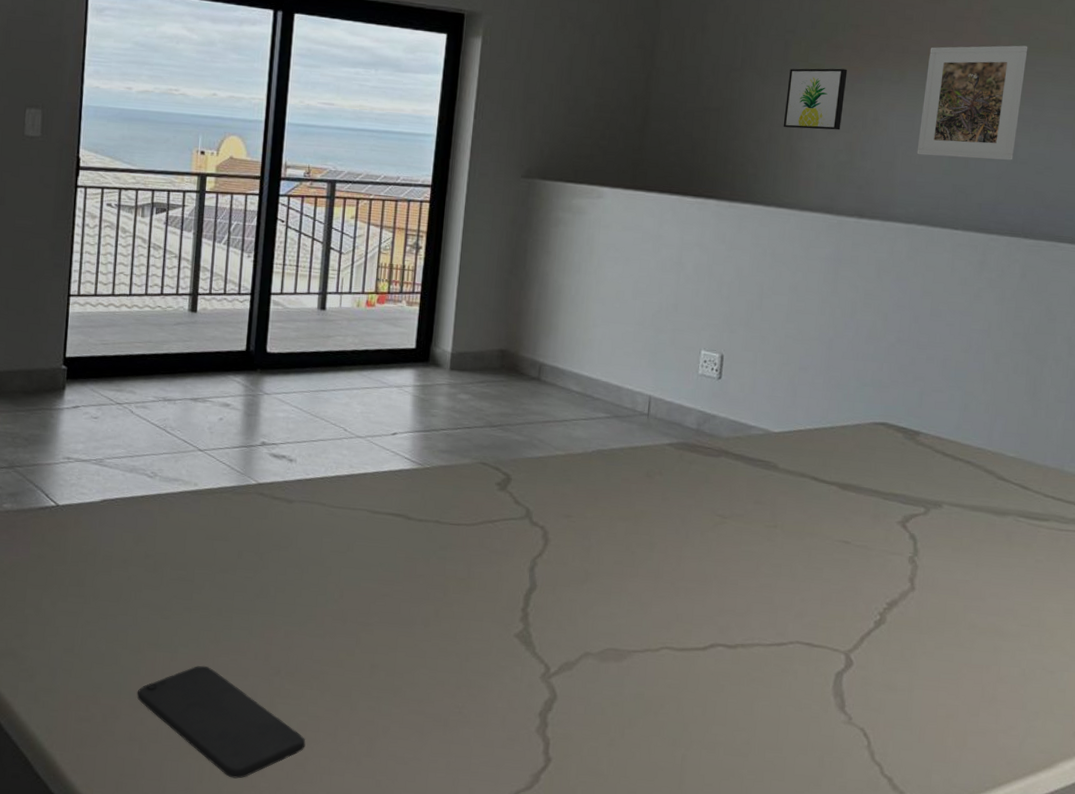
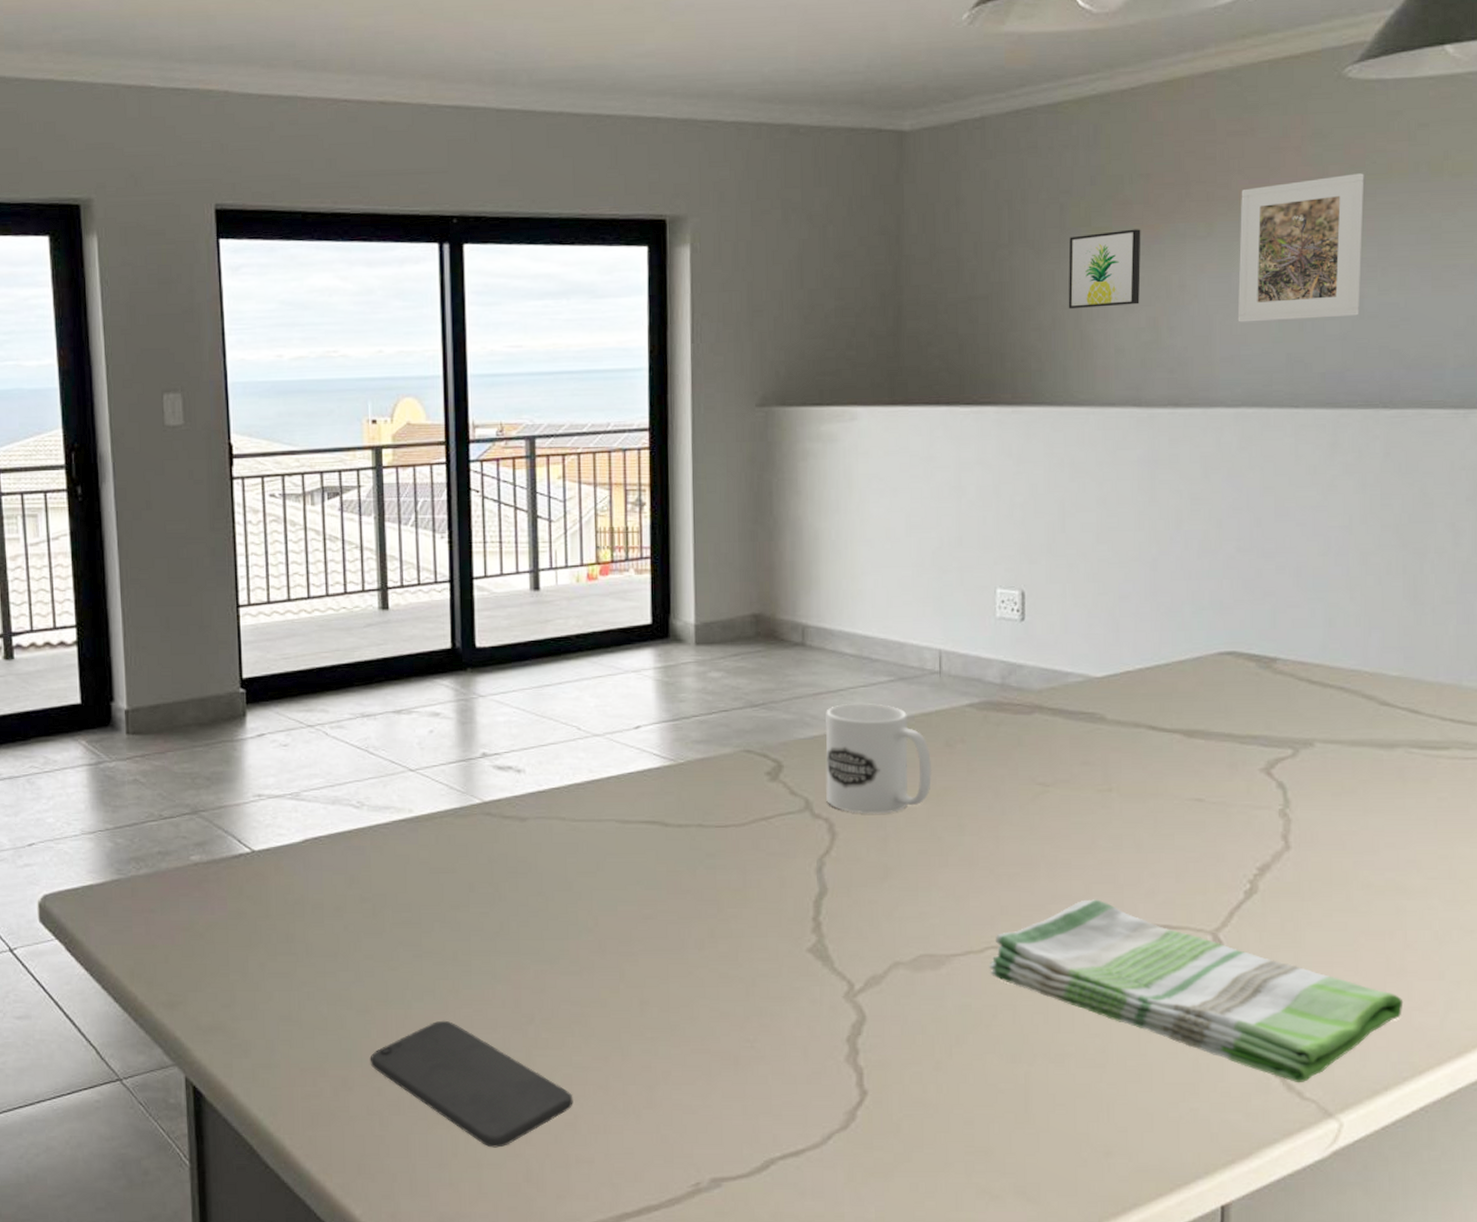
mug: none [544,432,633,528] -> present [825,703,932,814]
dish towel: none [662,615,992,785] -> present [989,899,1404,1083]

